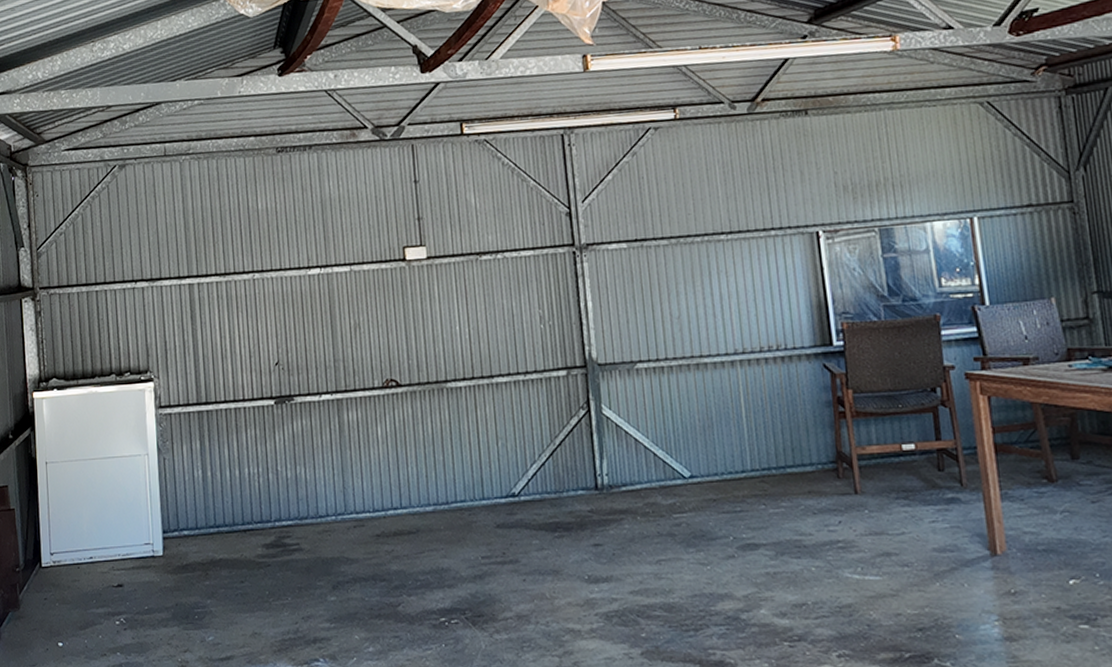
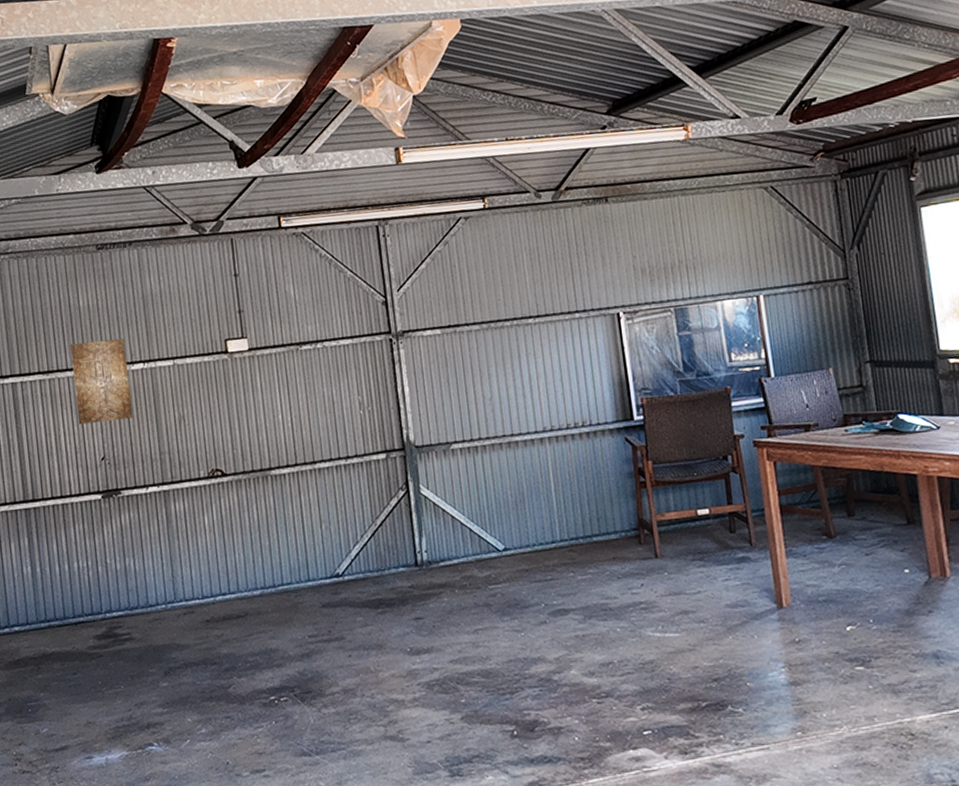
wall art: none [248,242,308,329] -> present [70,338,133,425]

